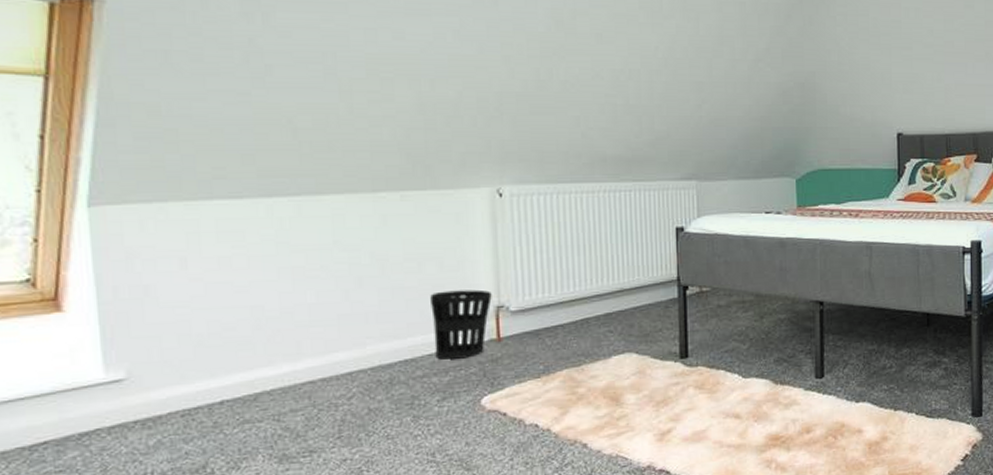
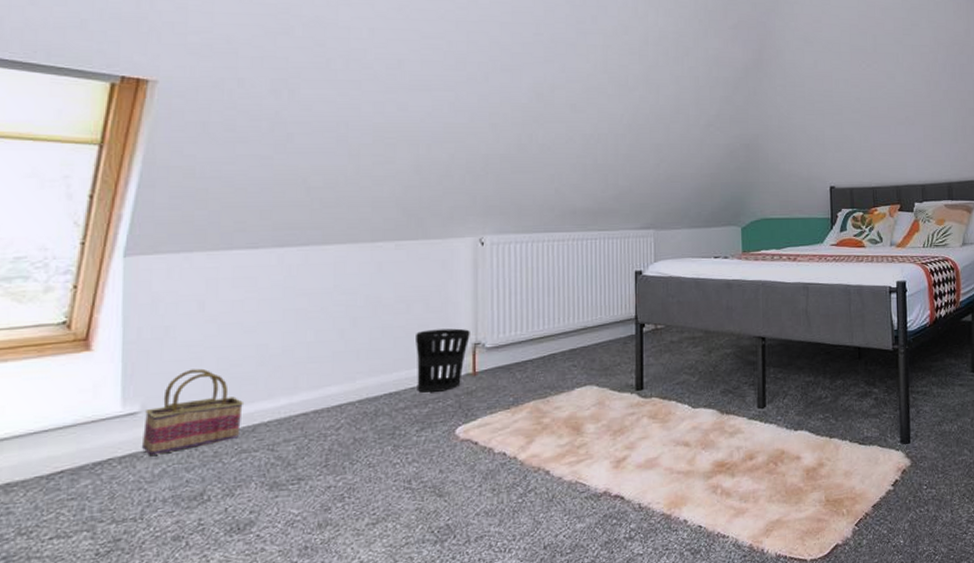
basket: none [131,332,243,426] -> present [141,368,245,455]

